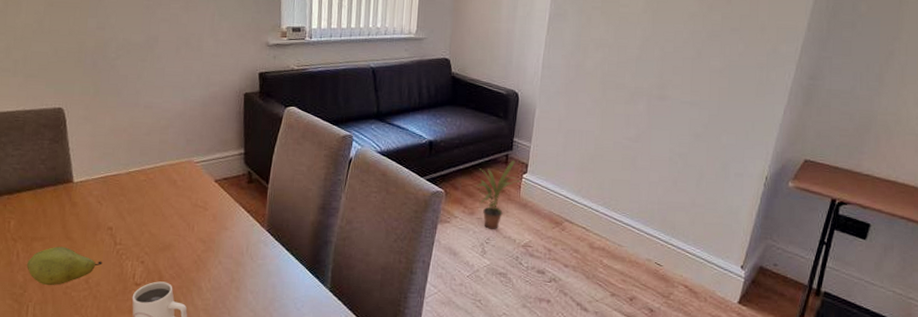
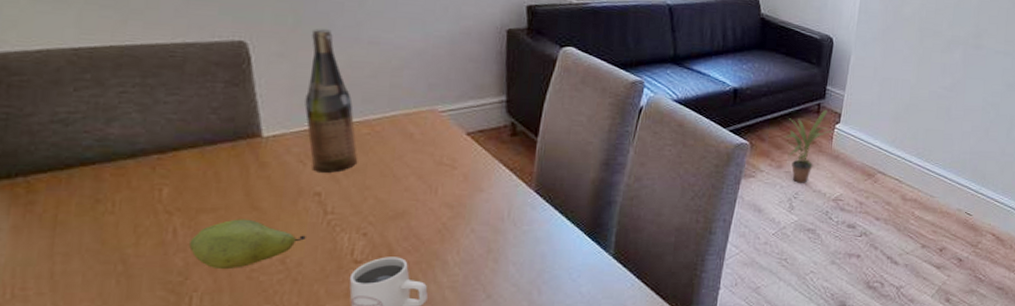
wine bottle: none [101,96,138,212] -> present [304,28,358,173]

